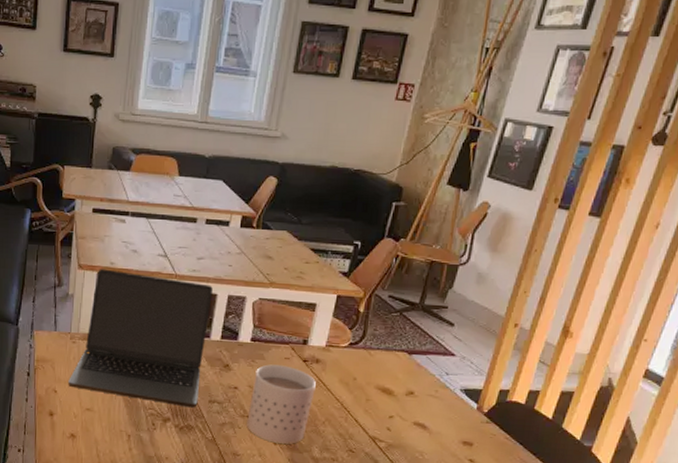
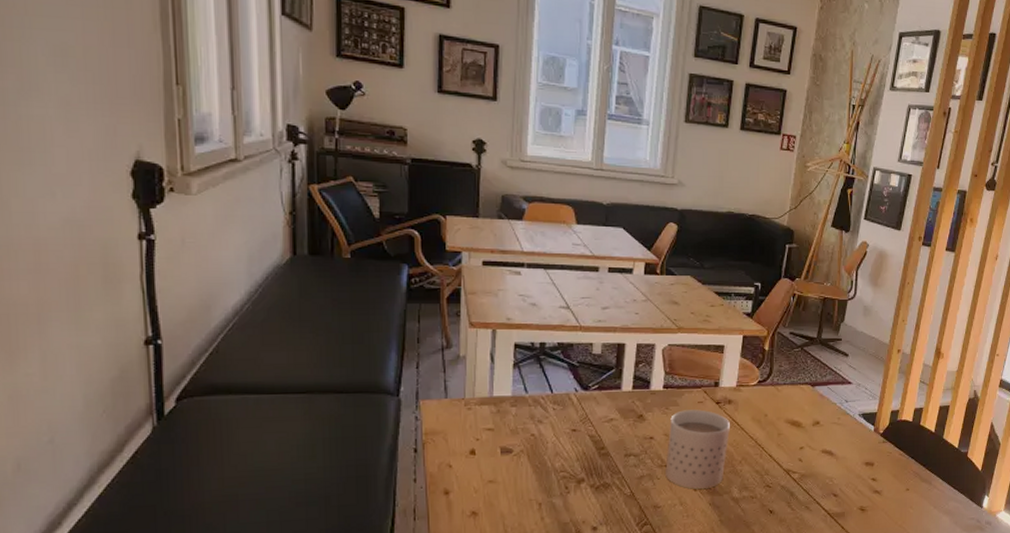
laptop: present [68,269,213,408] -> none [465,325,620,465]

